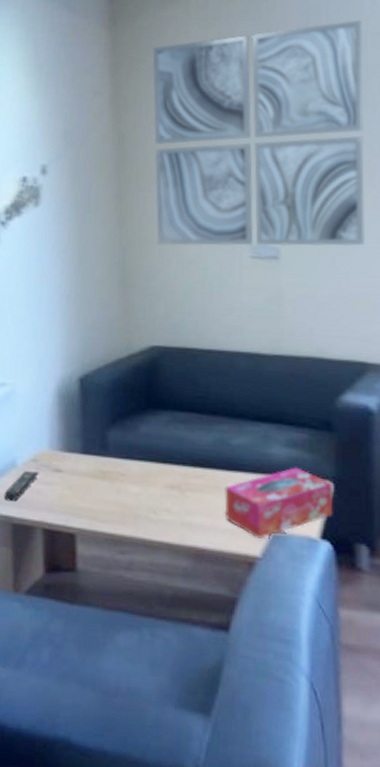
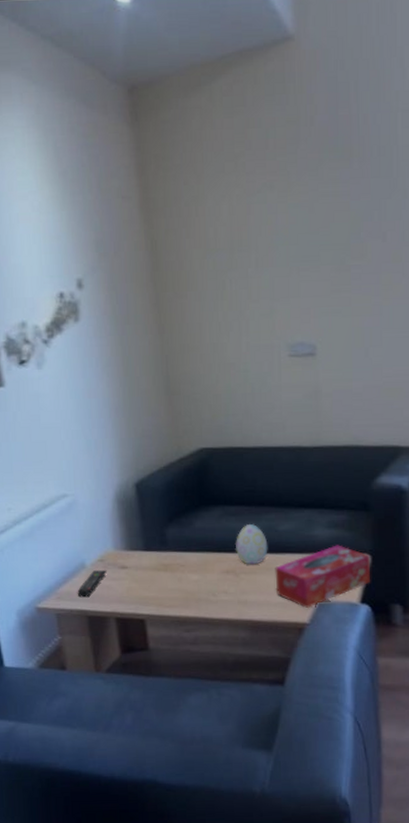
wall art: present [152,20,366,247] -> none [178,96,398,351]
decorative egg: none [183,433,219,482] -> present [236,523,268,565]

